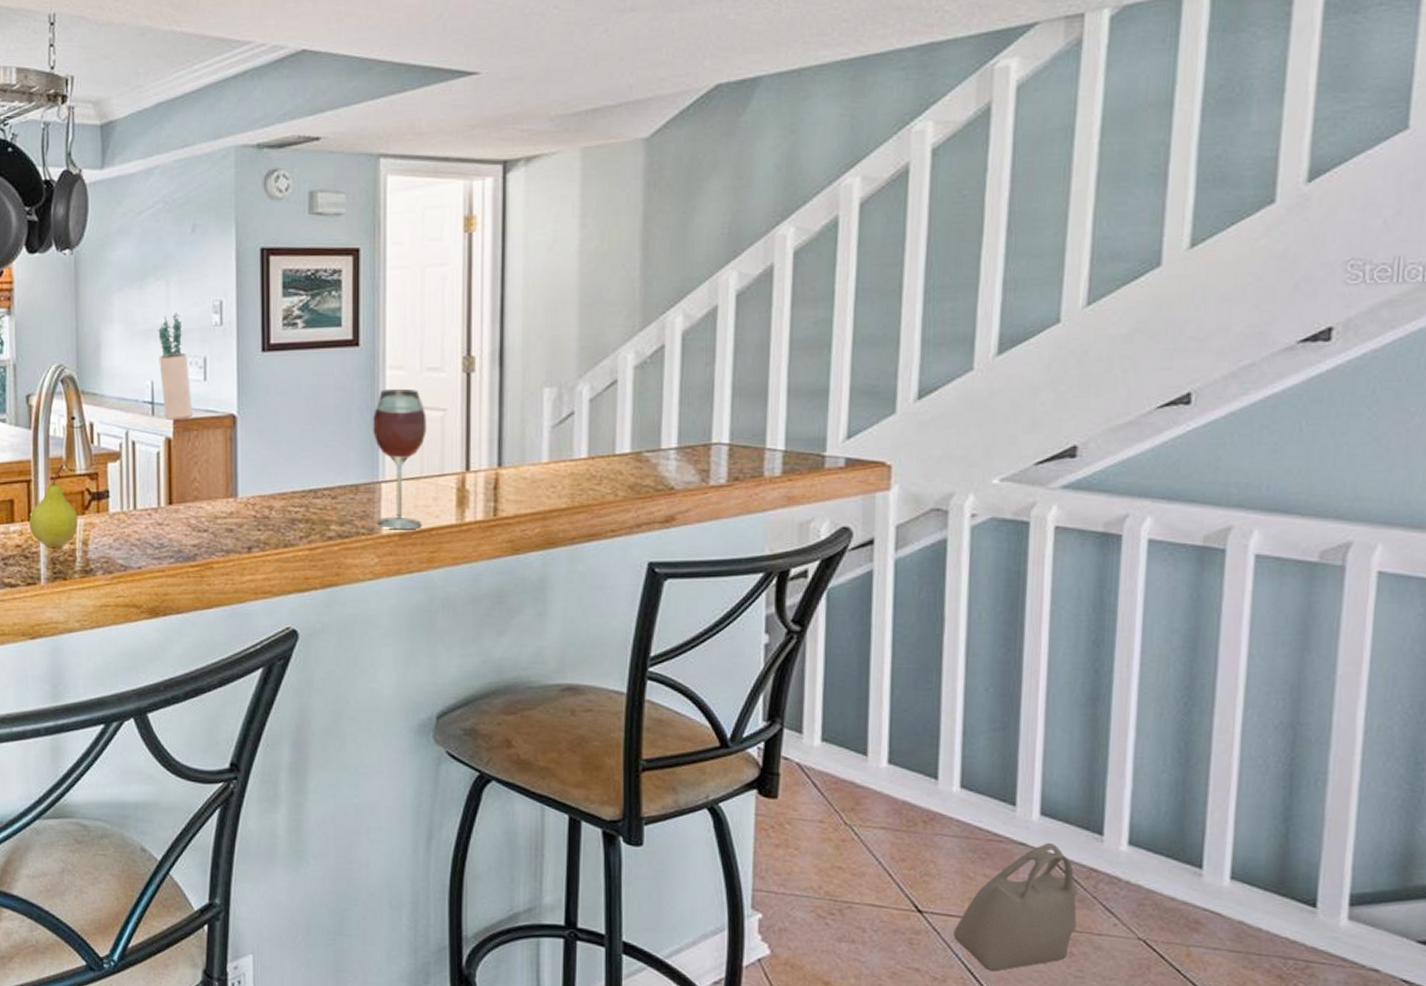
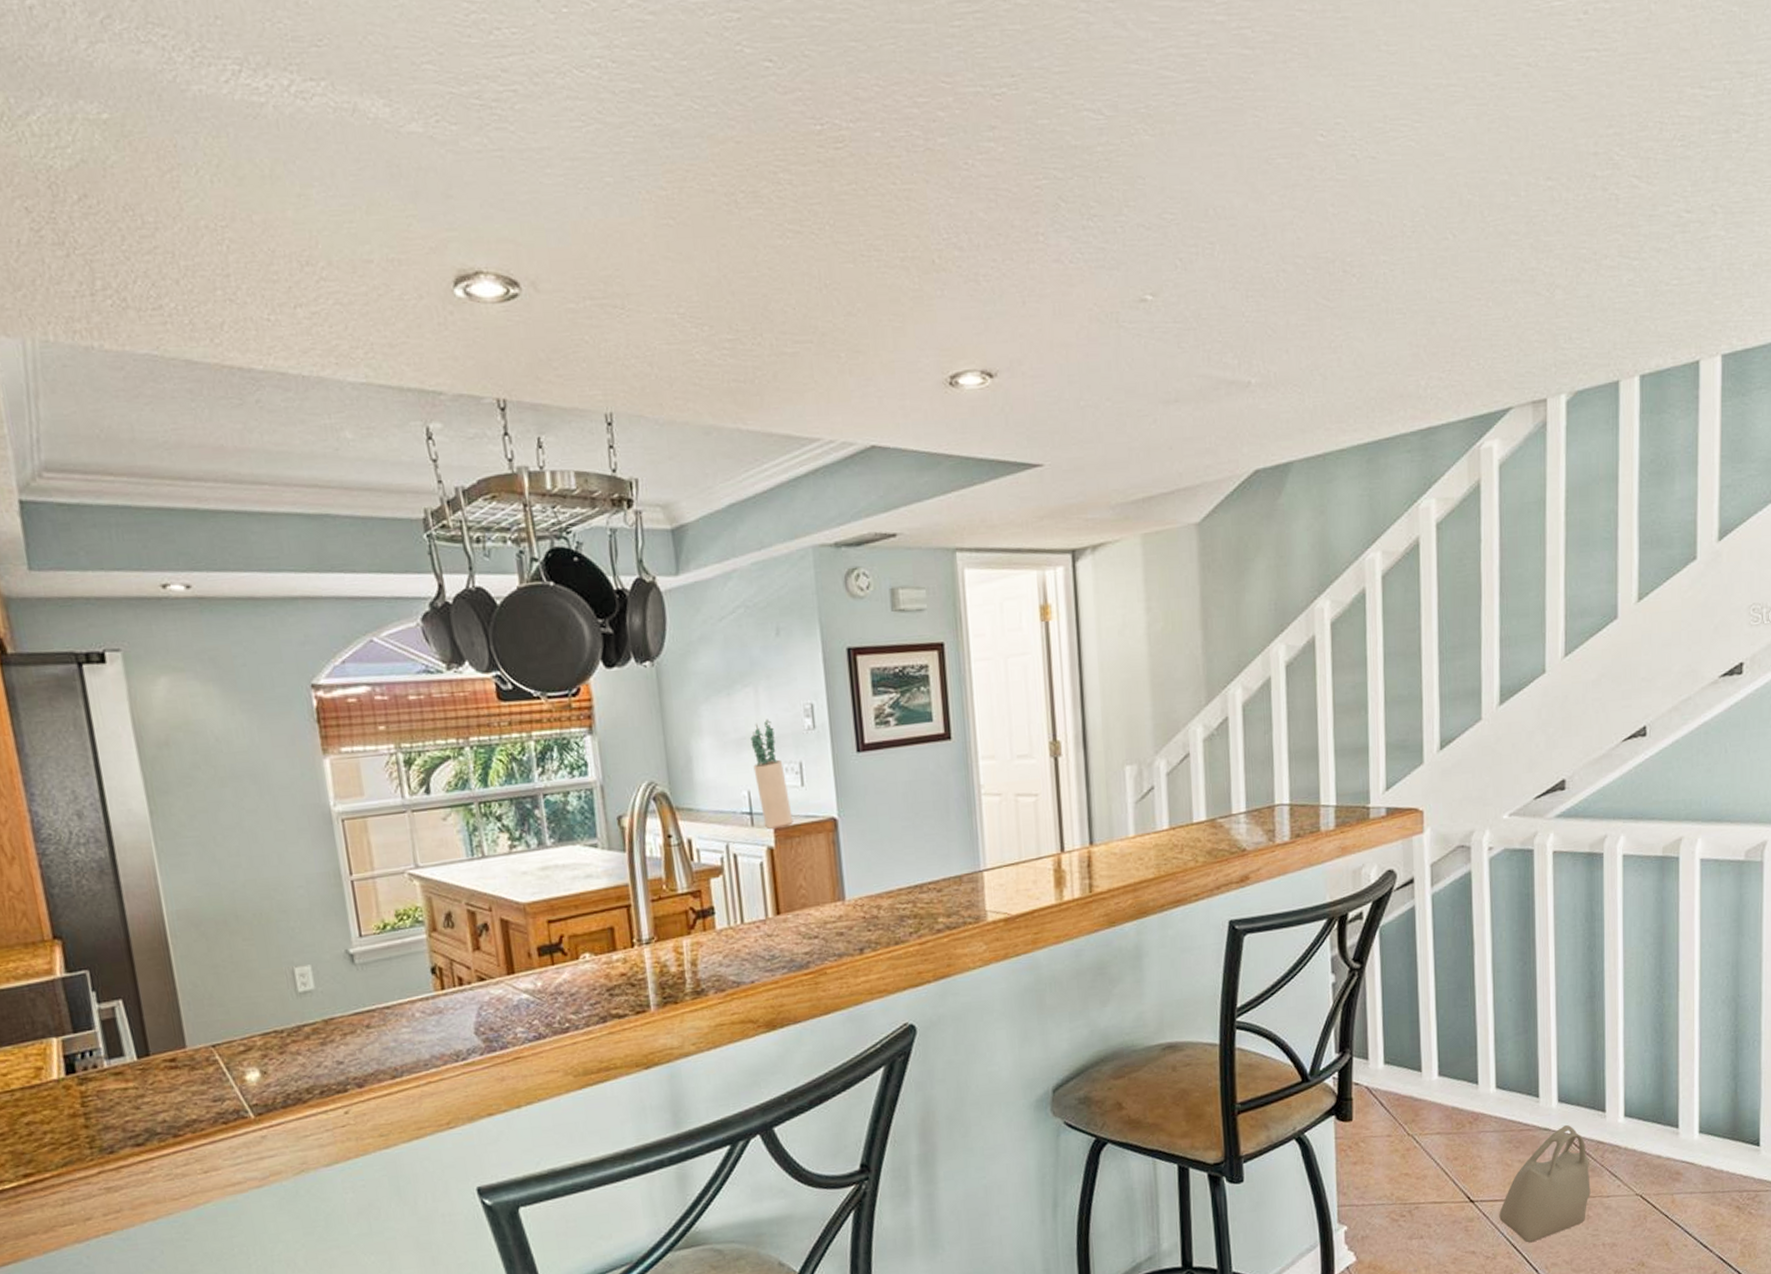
fruit: present [29,464,78,548] -> none [632,884,685,973]
wineglass: present [372,388,427,530] -> none [969,777,1025,916]

